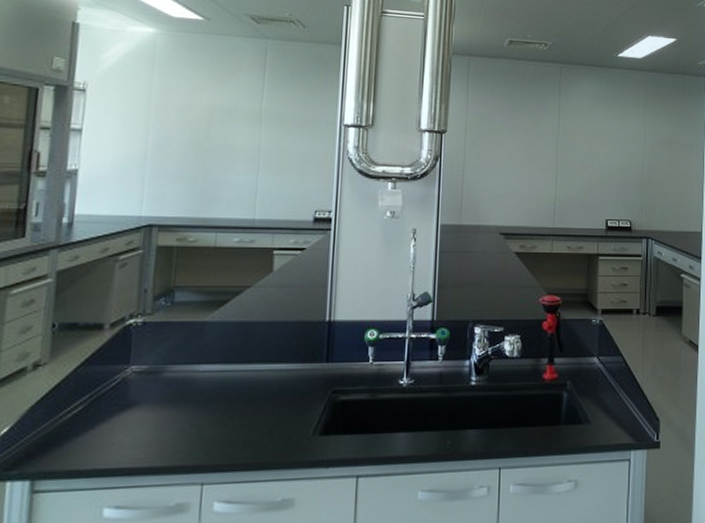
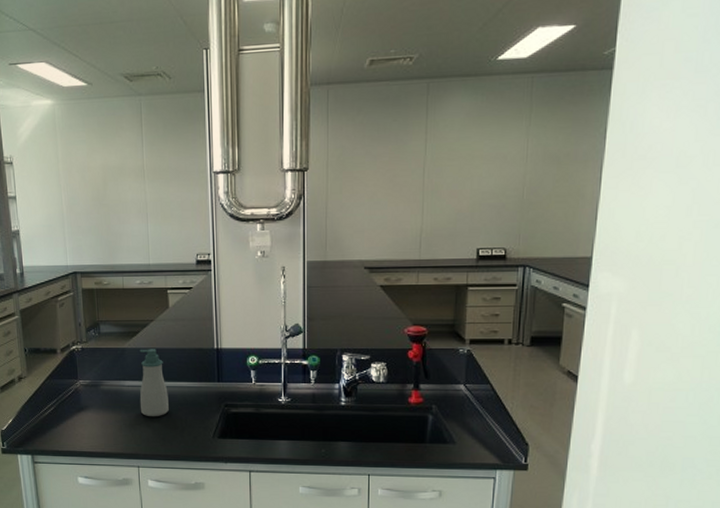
soap bottle: none [216,322,259,411] -> present [139,349,169,416]

